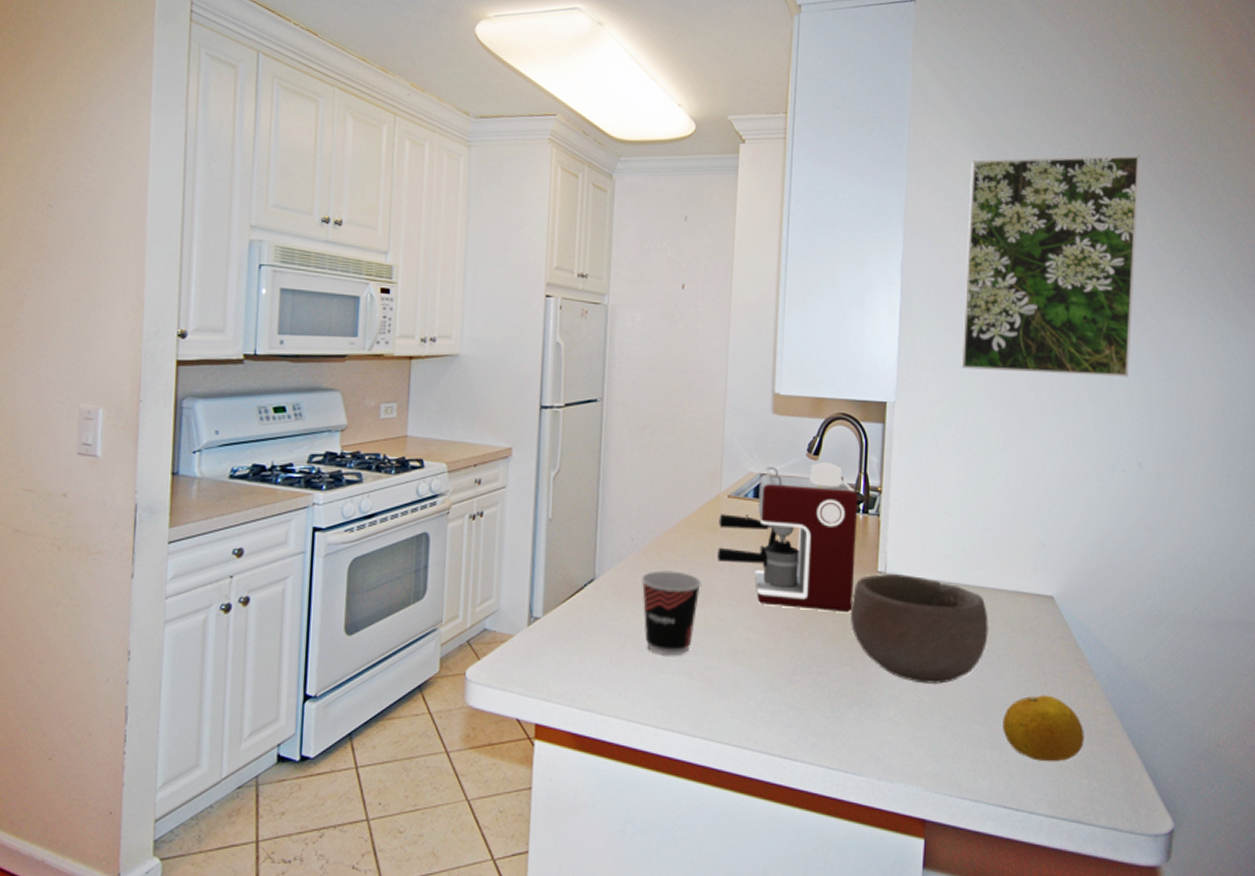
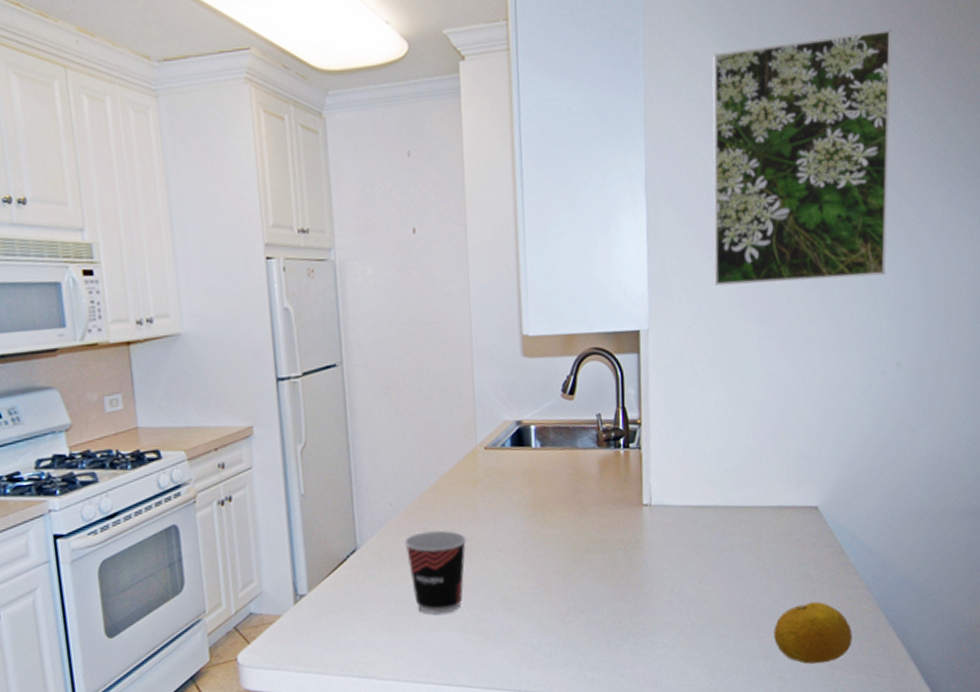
coffee maker: present [716,462,858,613] -> none [477,401,621,552]
bowl: present [850,574,990,684] -> none [618,504,757,608]

